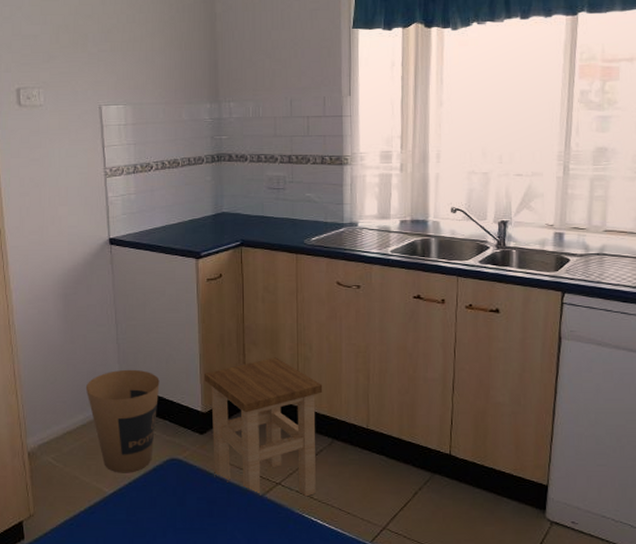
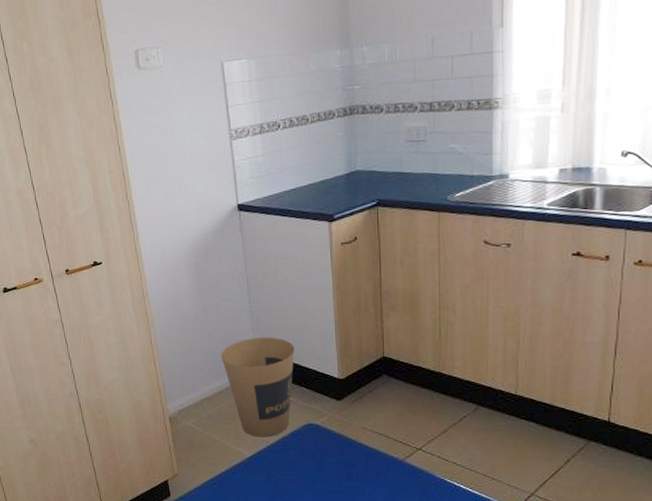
stool: present [205,357,323,497] -> none [340,322,467,462]

